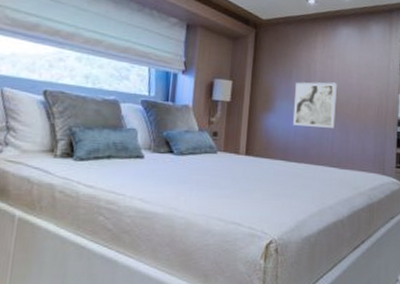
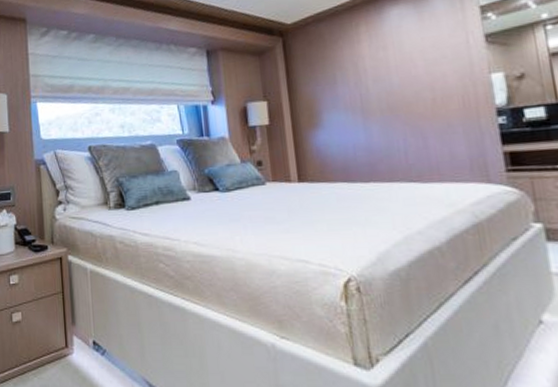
wall art: present [293,82,337,128] -> none [343,77,405,139]

